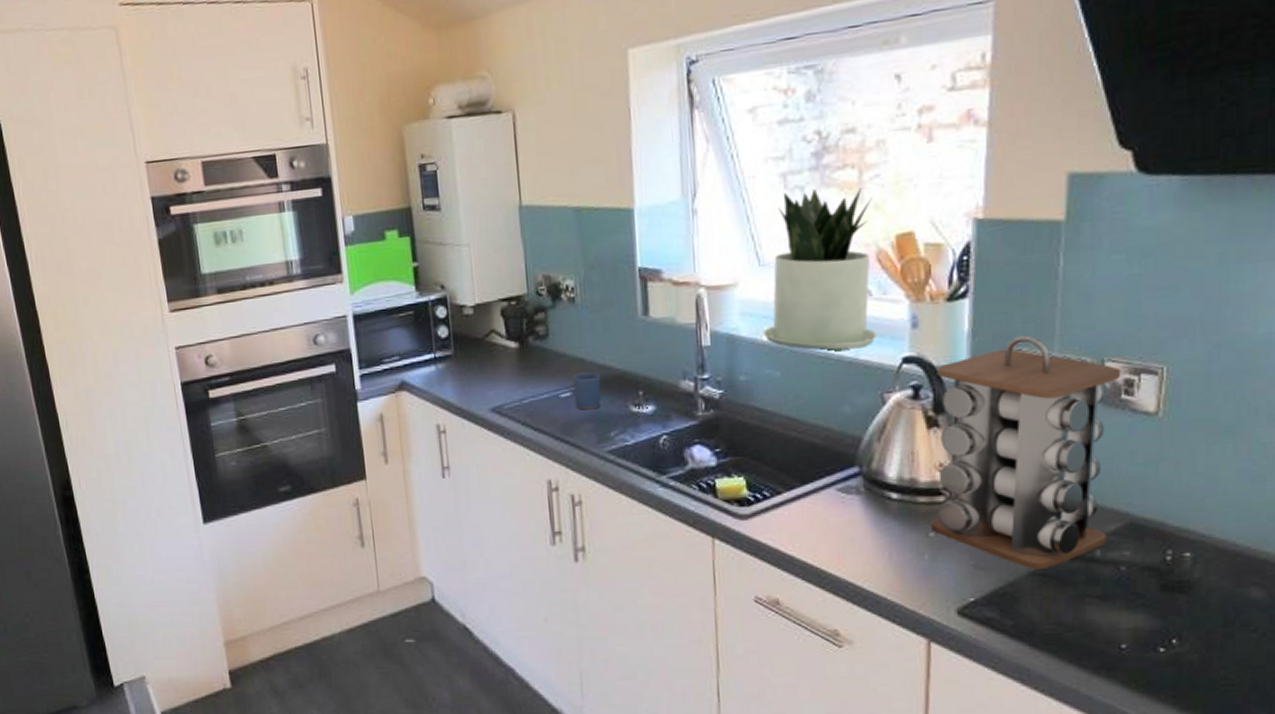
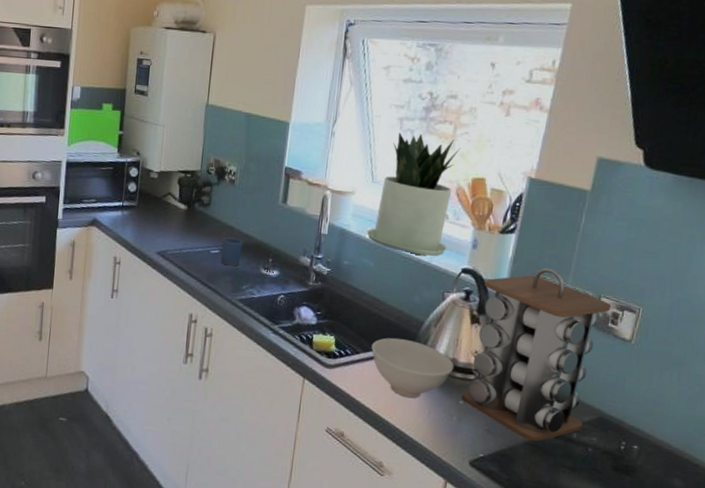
bowl: none [796,464,914,540] -> present [371,337,454,398]

